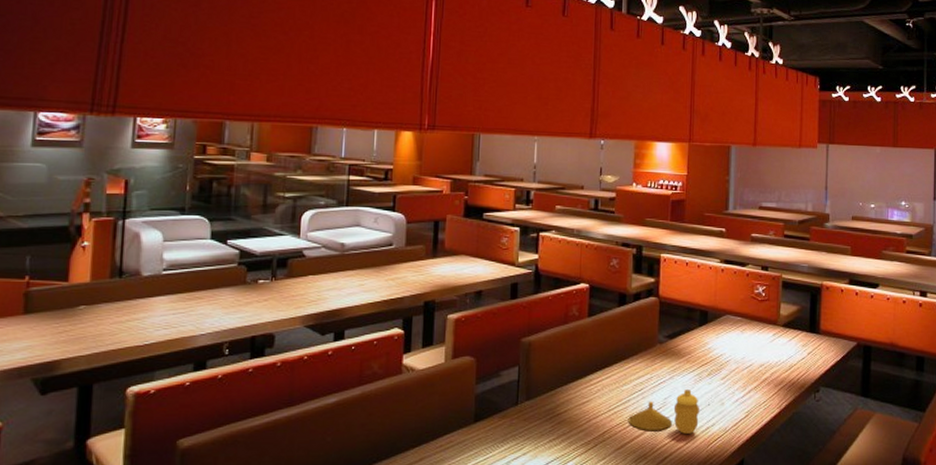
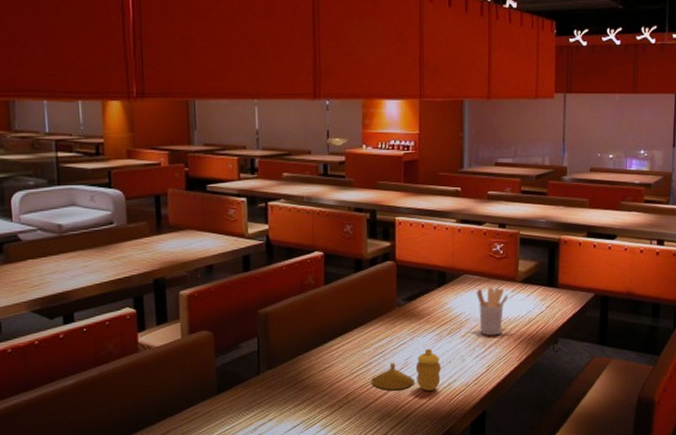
utensil holder: none [737,329,770,380] -> present [476,287,509,336]

